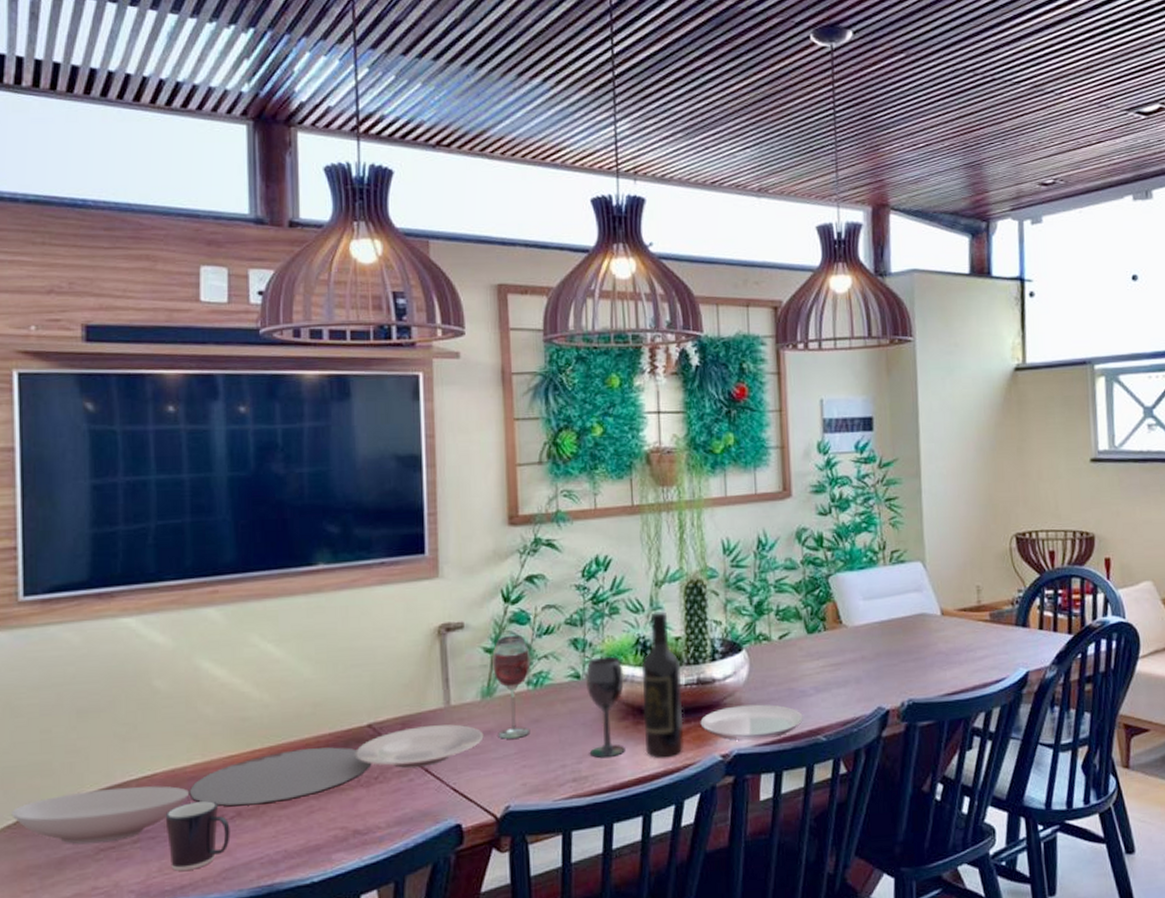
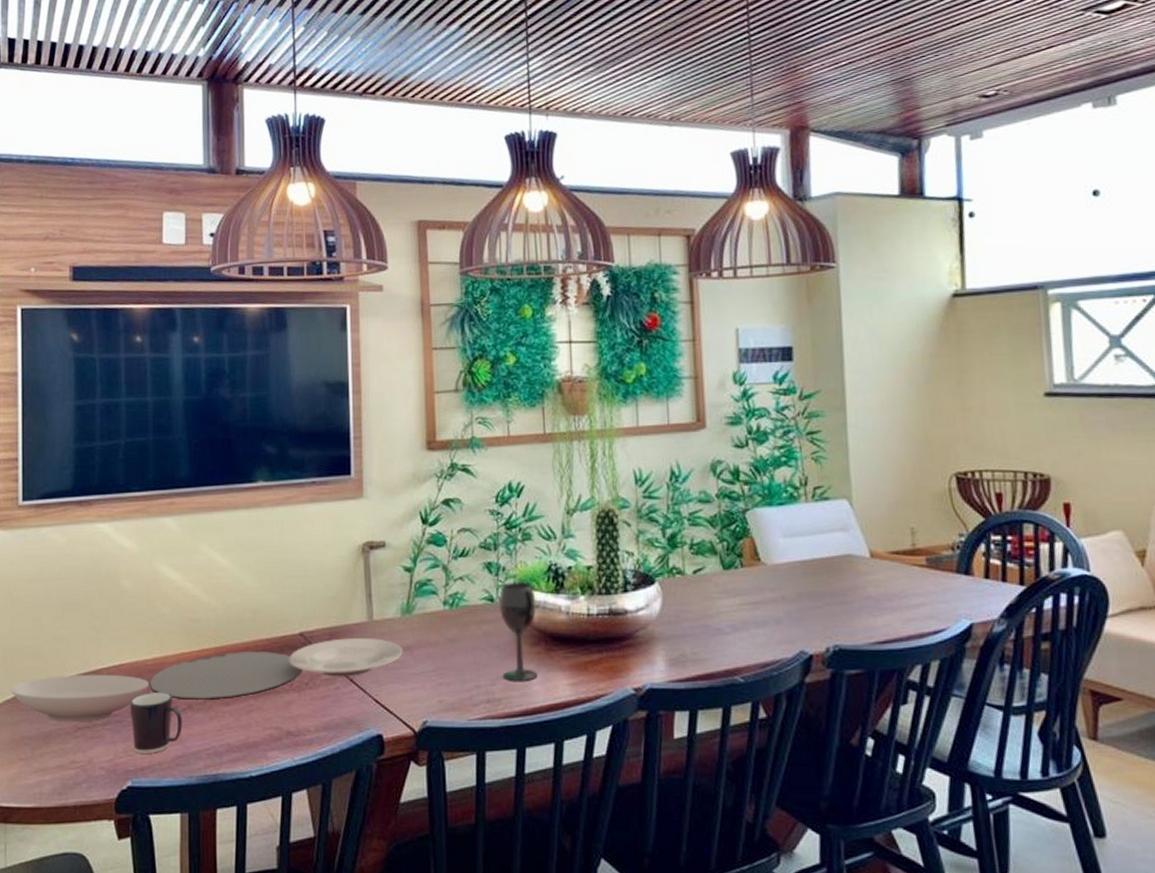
wineglass: present [492,635,531,739] -> none [411,557,447,656]
wine bottle: present [641,611,684,758] -> none [553,540,596,685]
plate: present [700,704,803,741] -> none [612,639,719,676]

